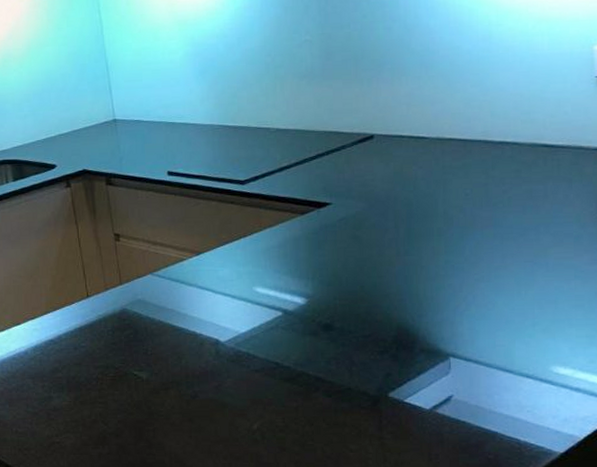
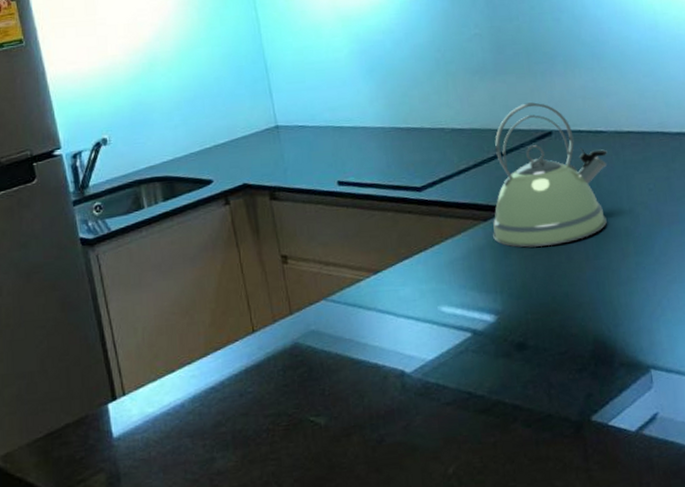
kettle: none [309,107,427,241] -> present [493,102,608,248]

